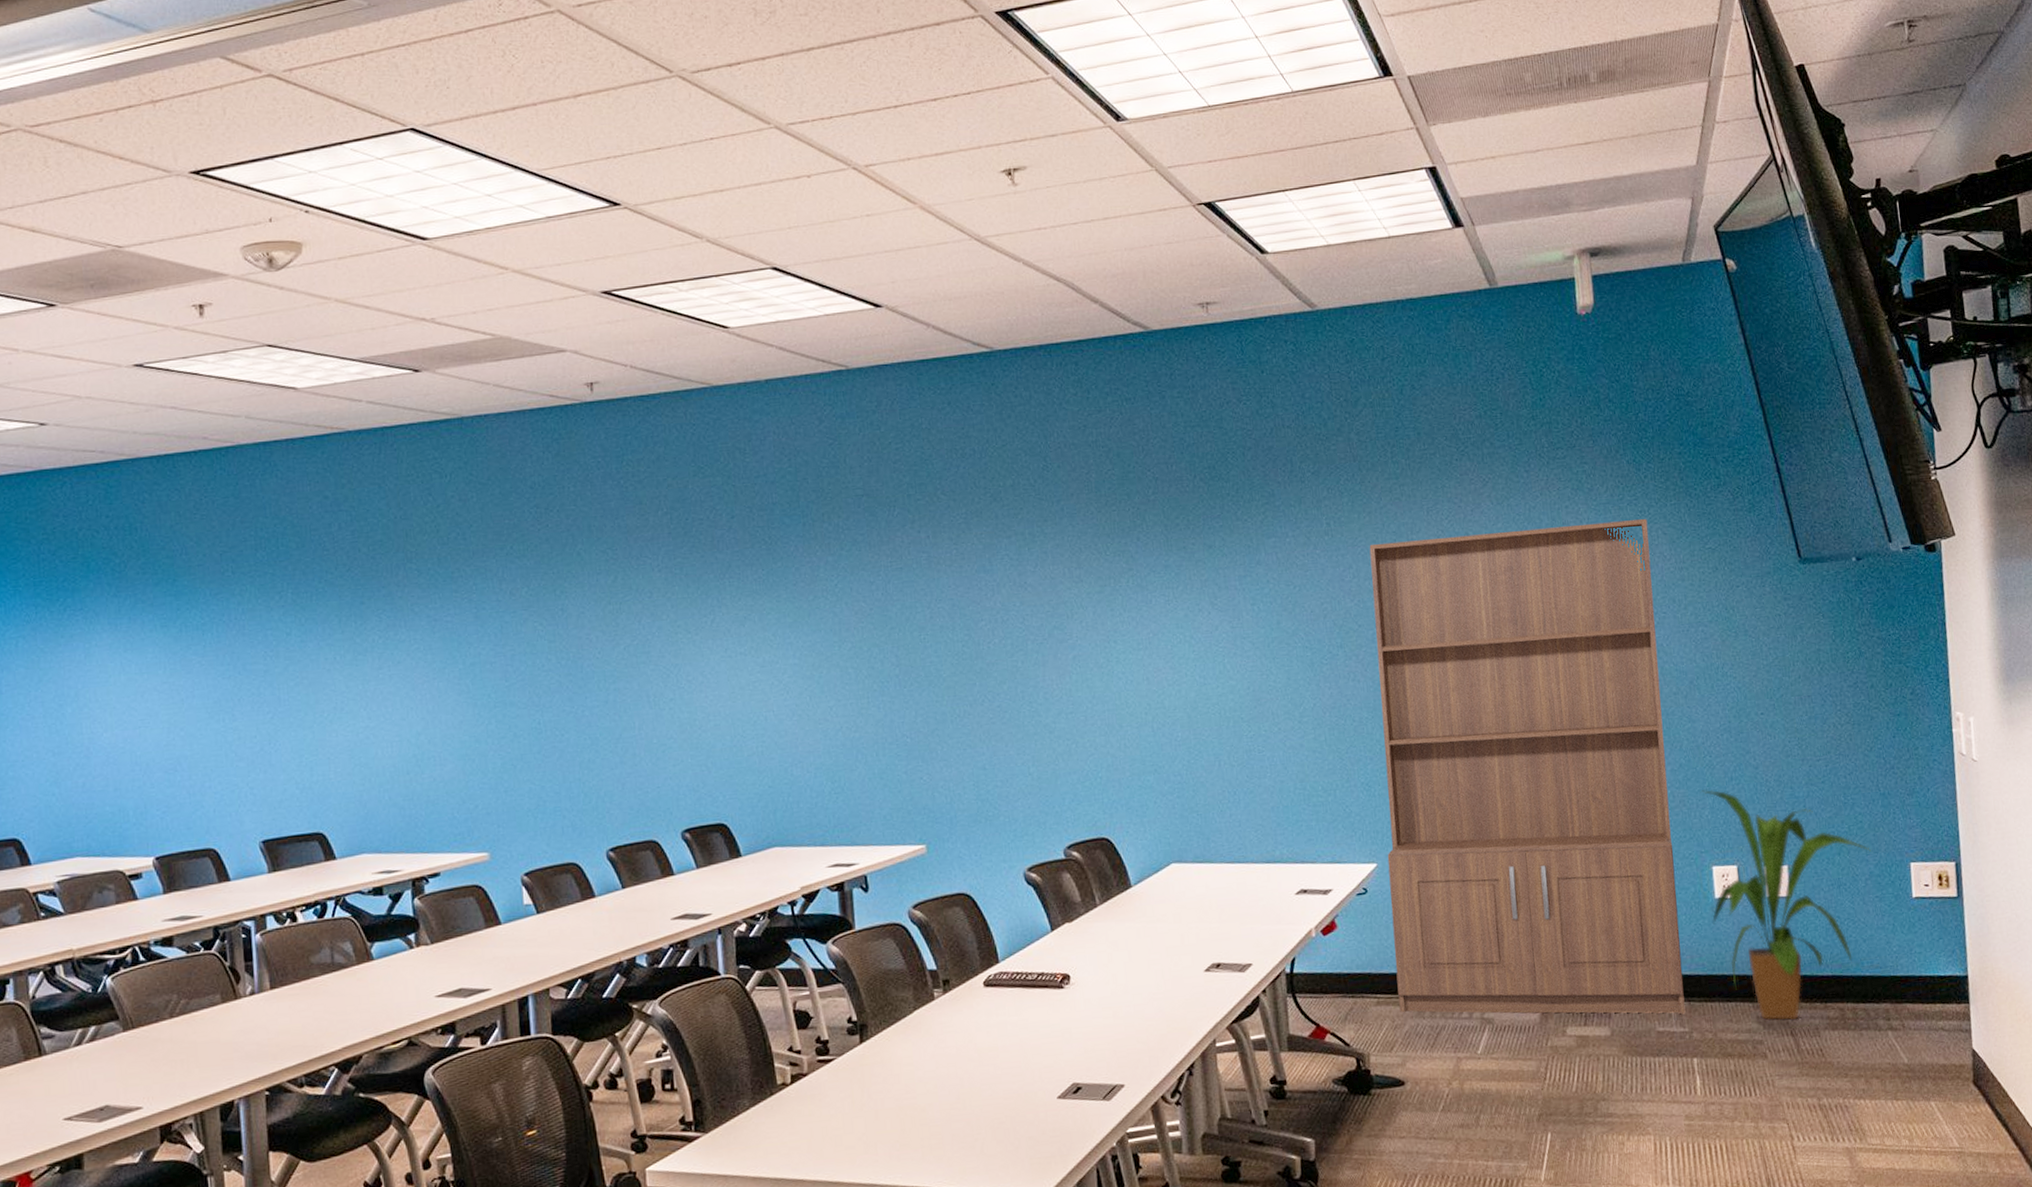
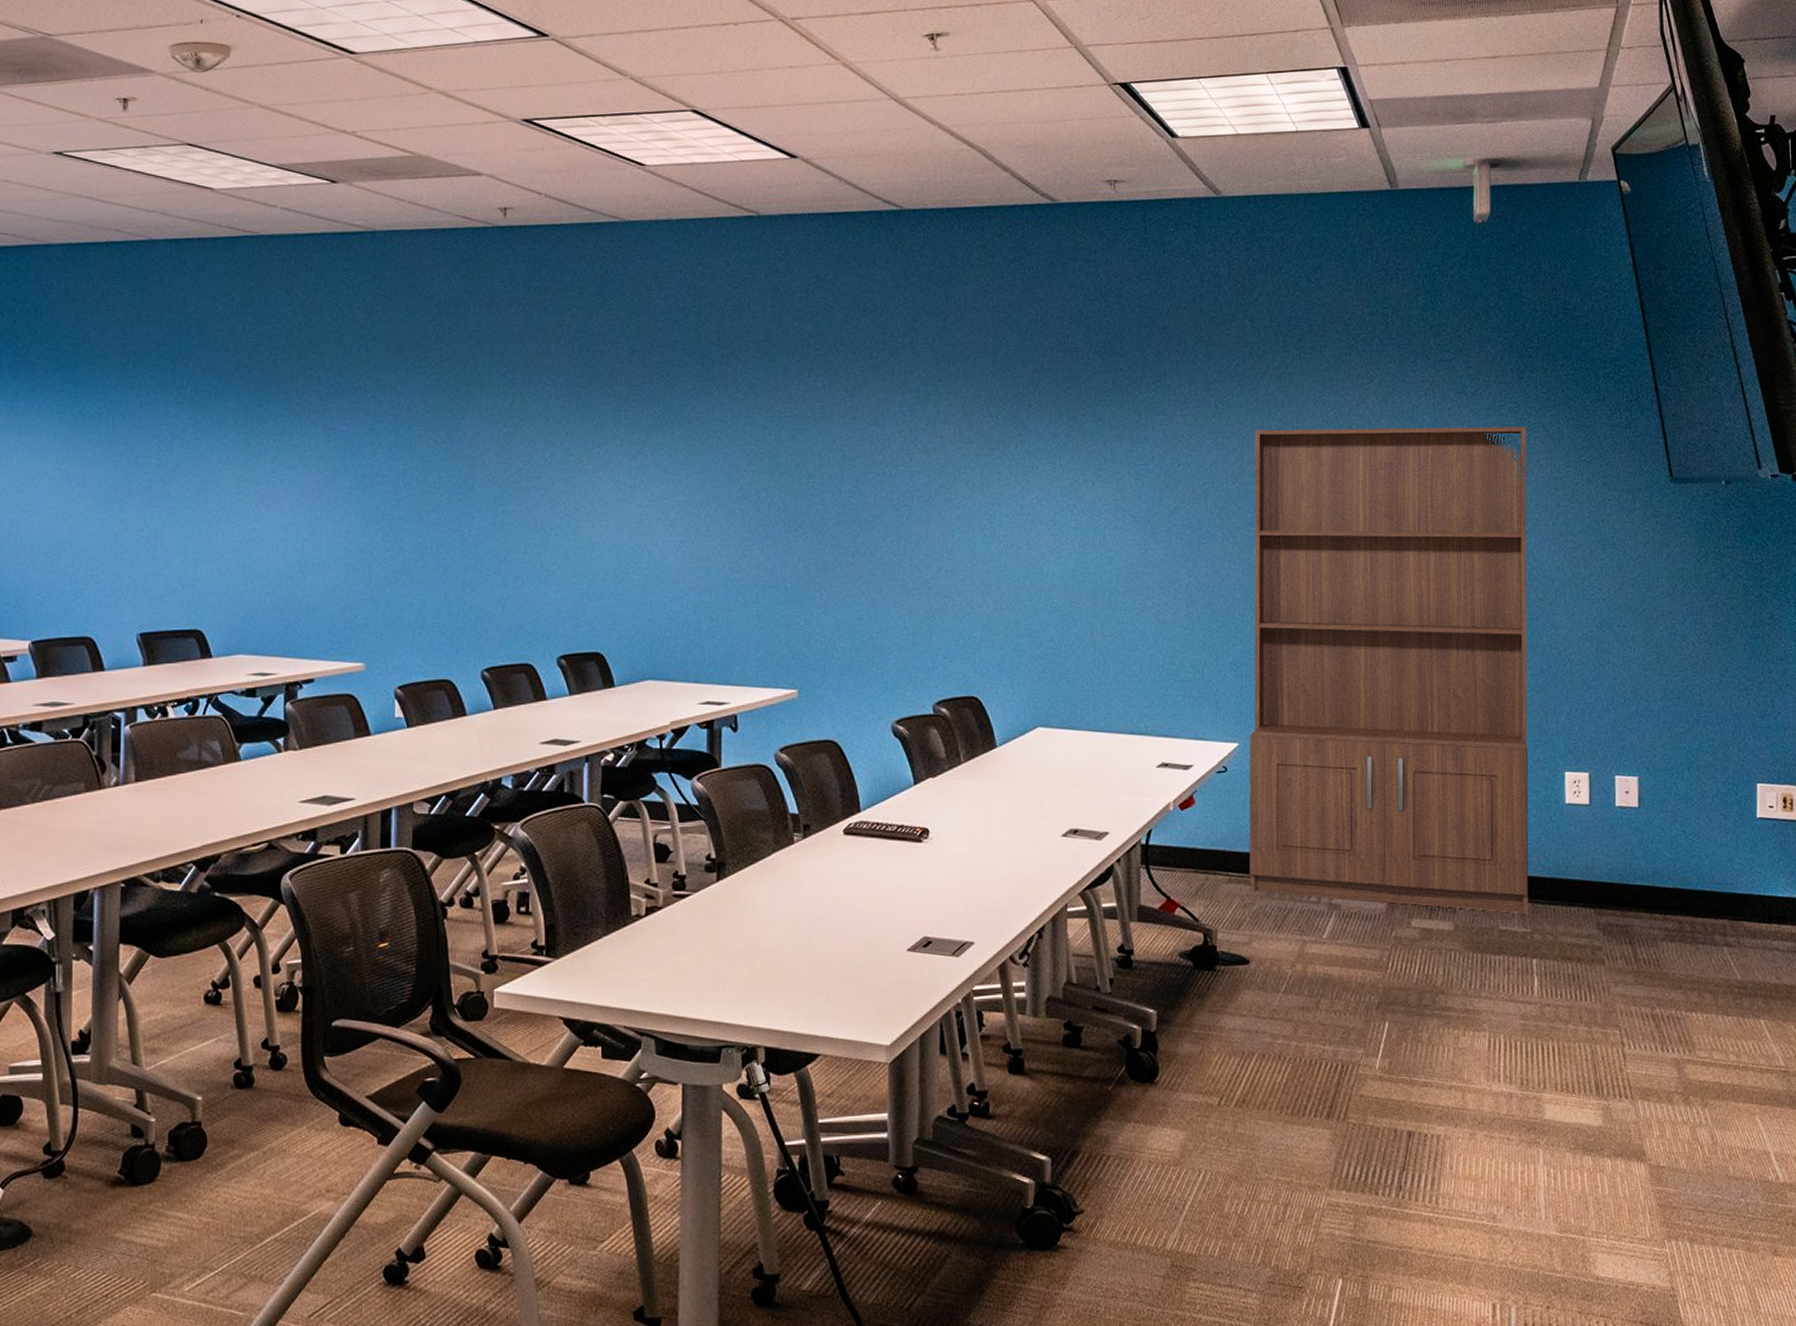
house plant: present [1700,789,1871,1021] -> none [1558,696,1719,929]

